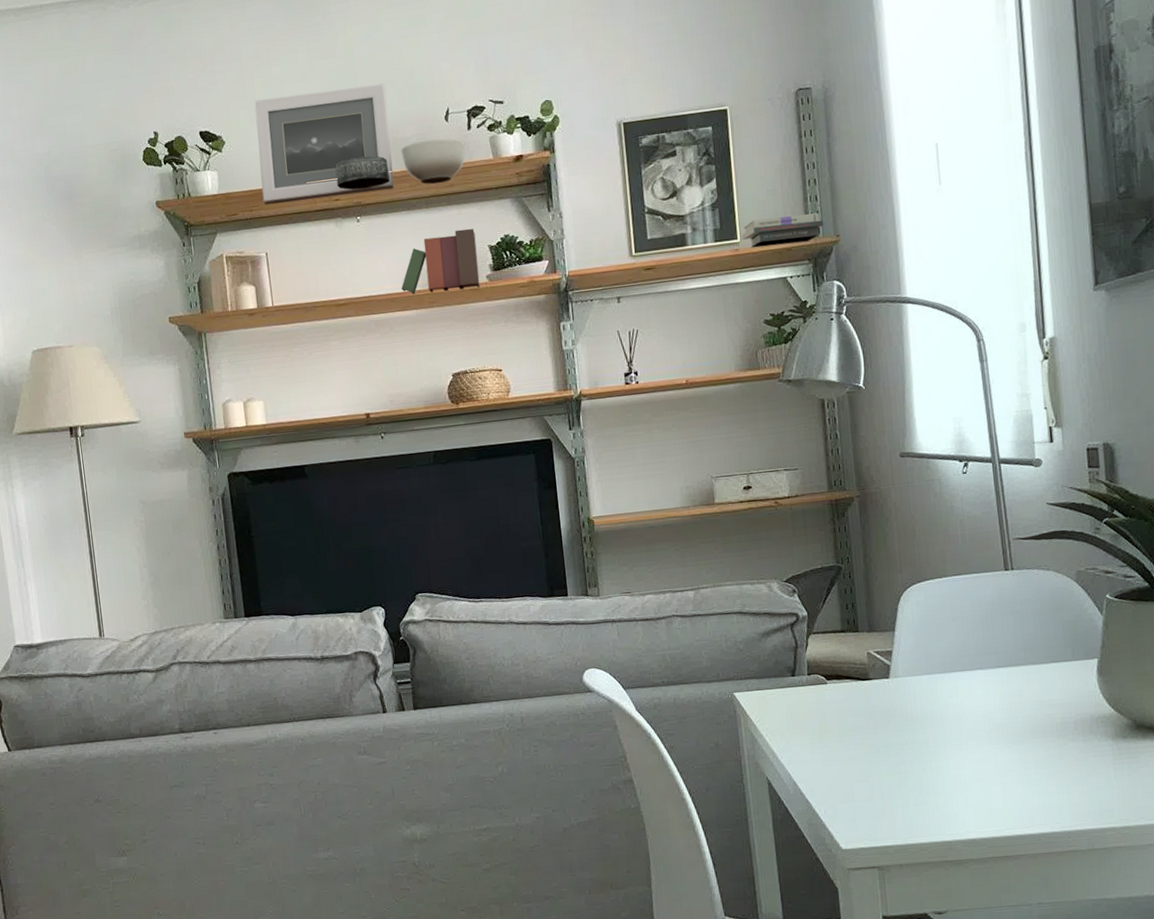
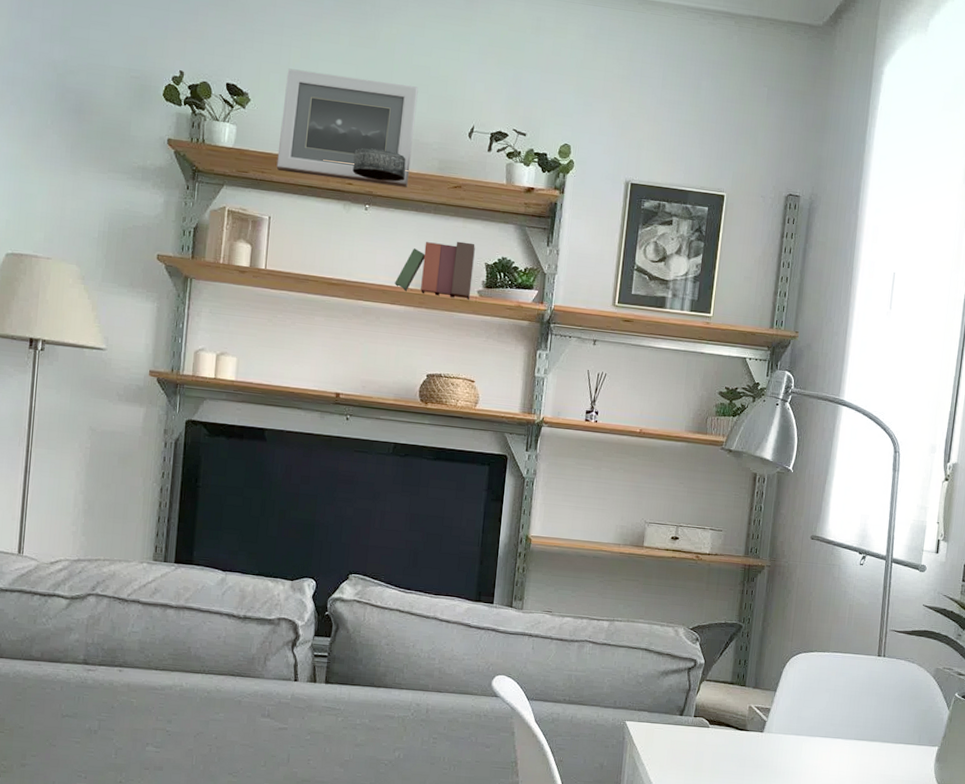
bowl: present [400,138,466,185] -> none [420,149,483,194]
books: present [741,213,824,248] -> none [714,300,788,332]

